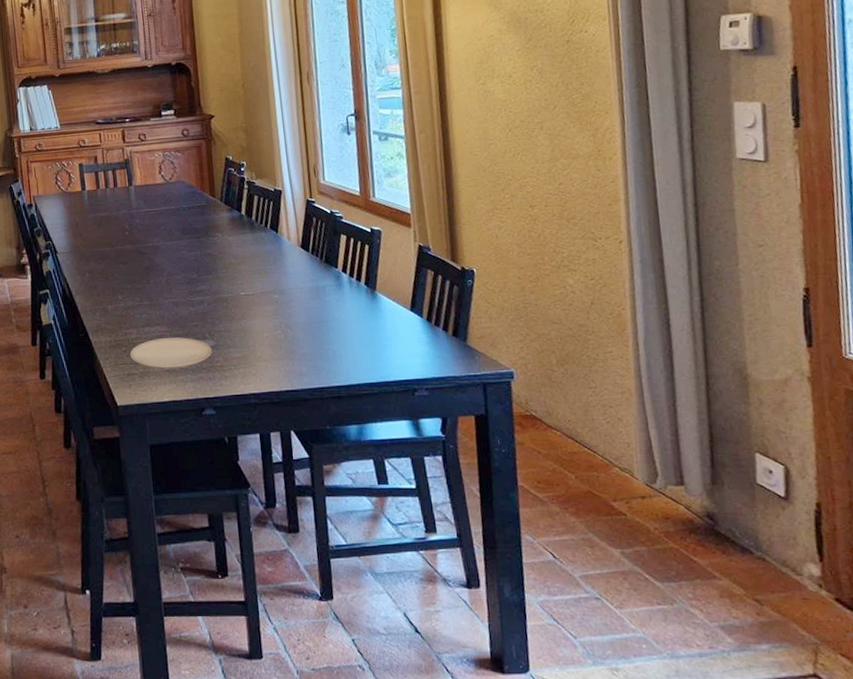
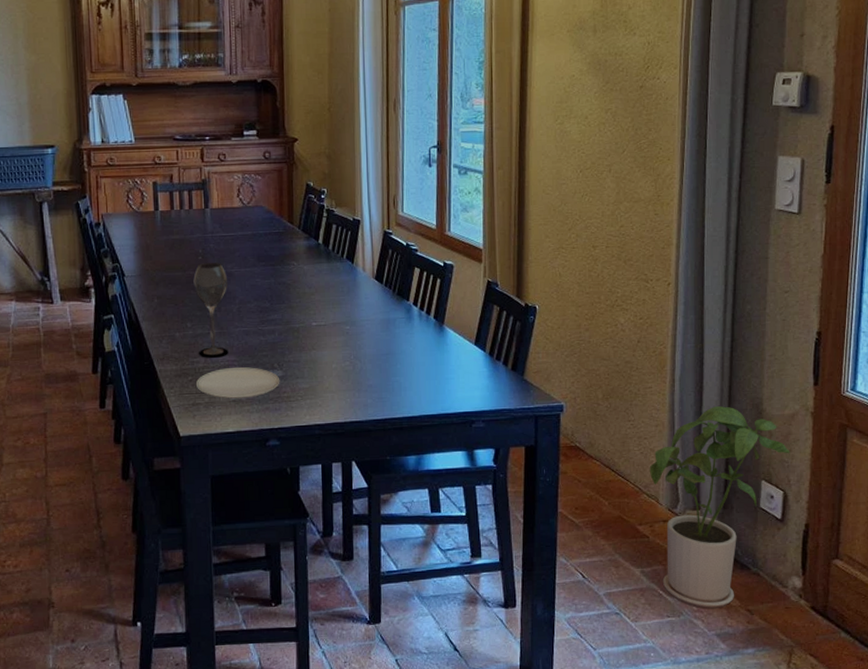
wineglass: none [121,237,160,330] -> present [193,262,229,359]
house plant: none [619,371,787,598] -> present [650,406,790,610]

